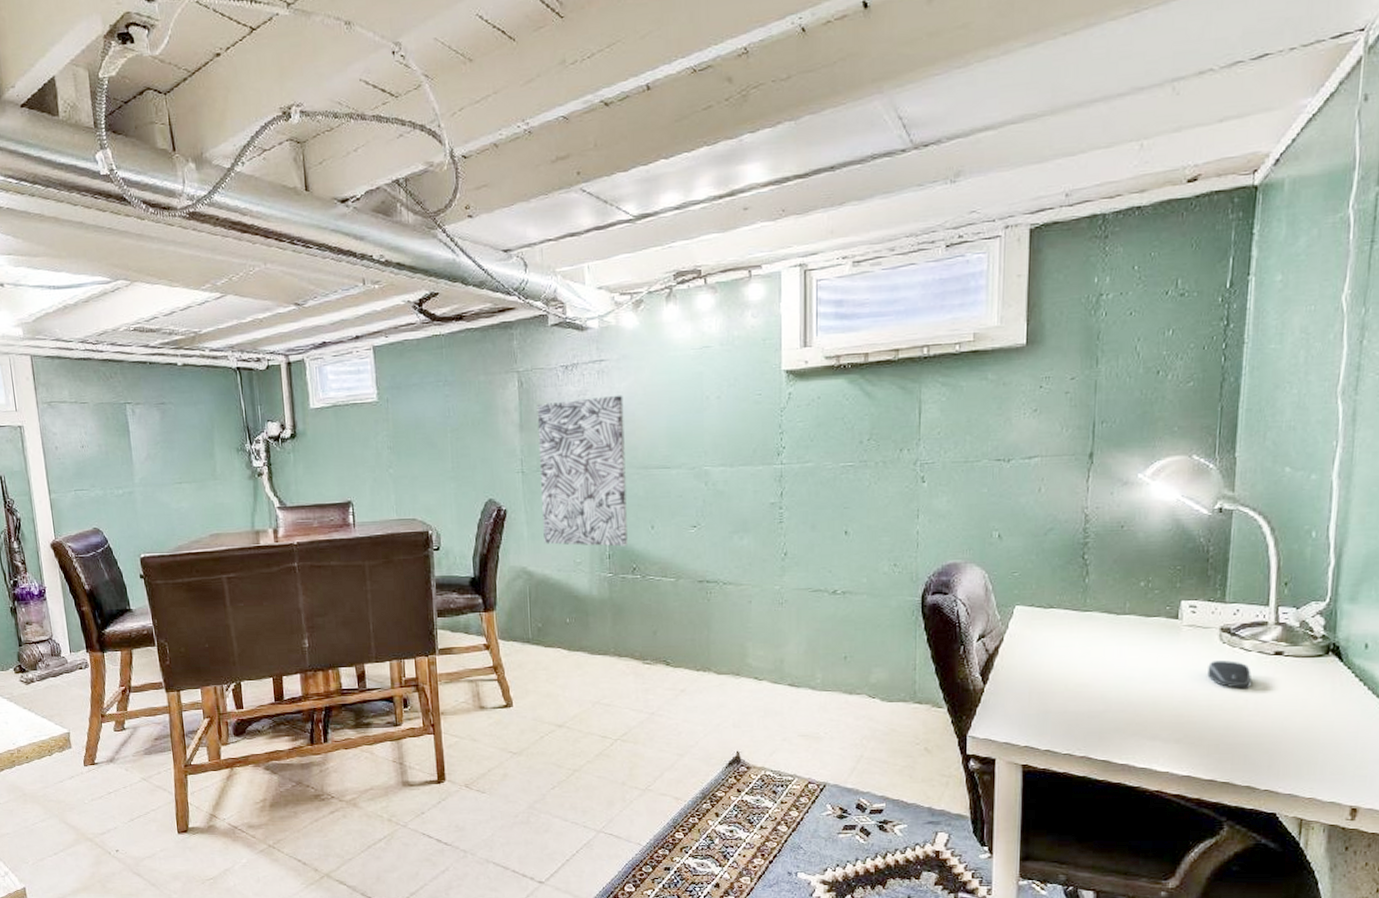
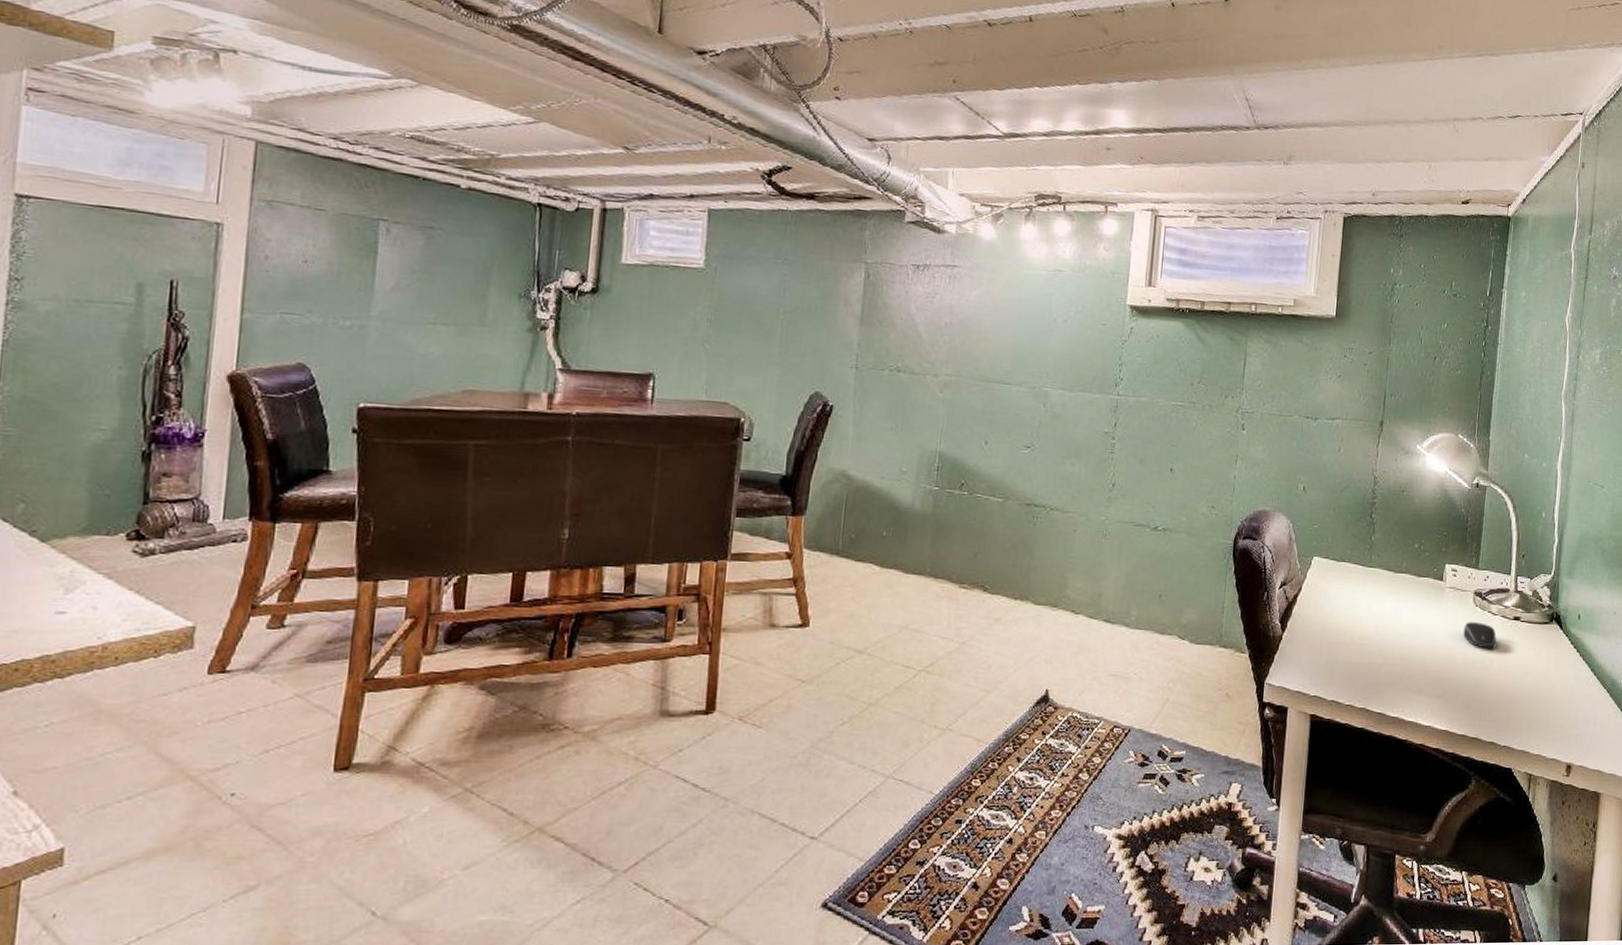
wall art: present [537,395,628,547] -> none [870,299,972,460]

